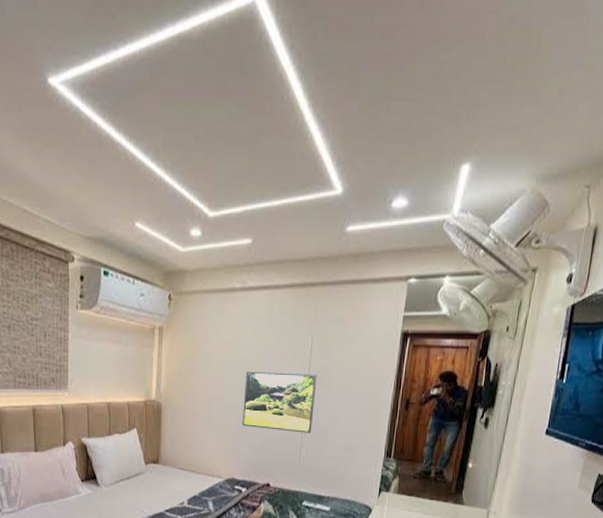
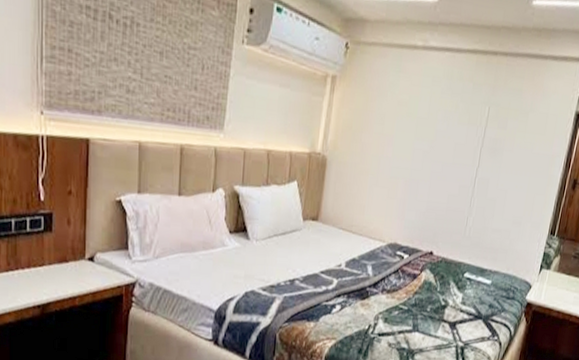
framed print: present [242,371,317,433] -> none [411,133,491,204]

